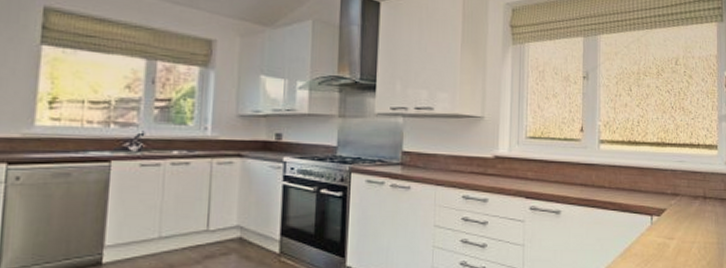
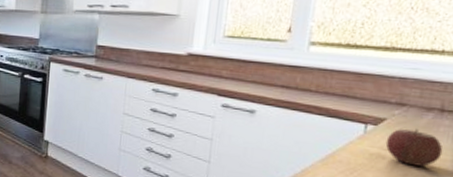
apple: none [668,217,710,251] -> present [385,129,443,167]

